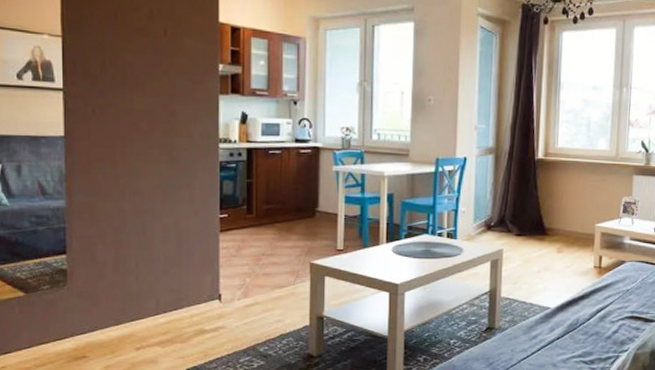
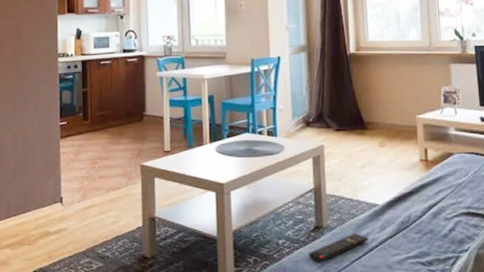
remote control: none [478,334,537,361] -> present [308,233,368,262]

